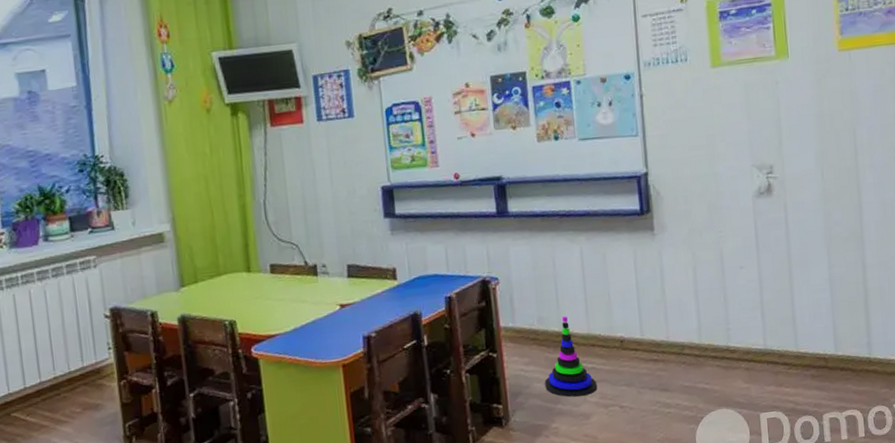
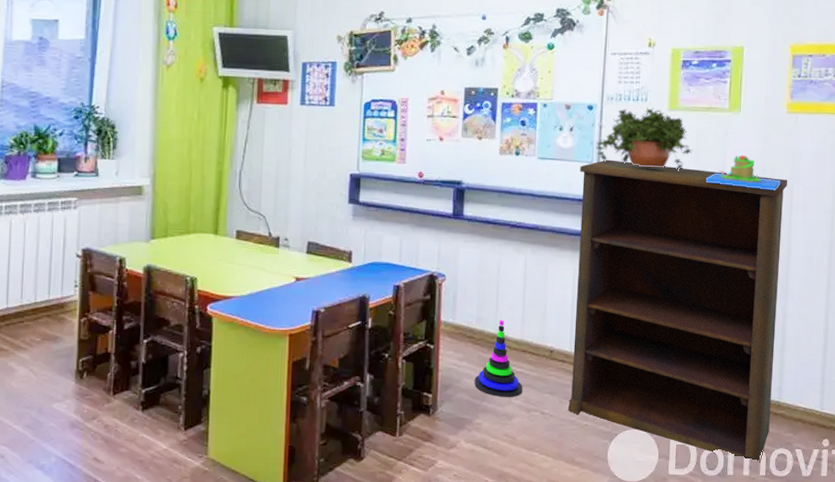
shelving unit: none [625,122,863,423] -> present [567,159,788,462]
potted plant: none [638,67,744,132] -> present [595,107,694,170]
toy house: none [762,103,842,139] -> present [706,155,781,190]

